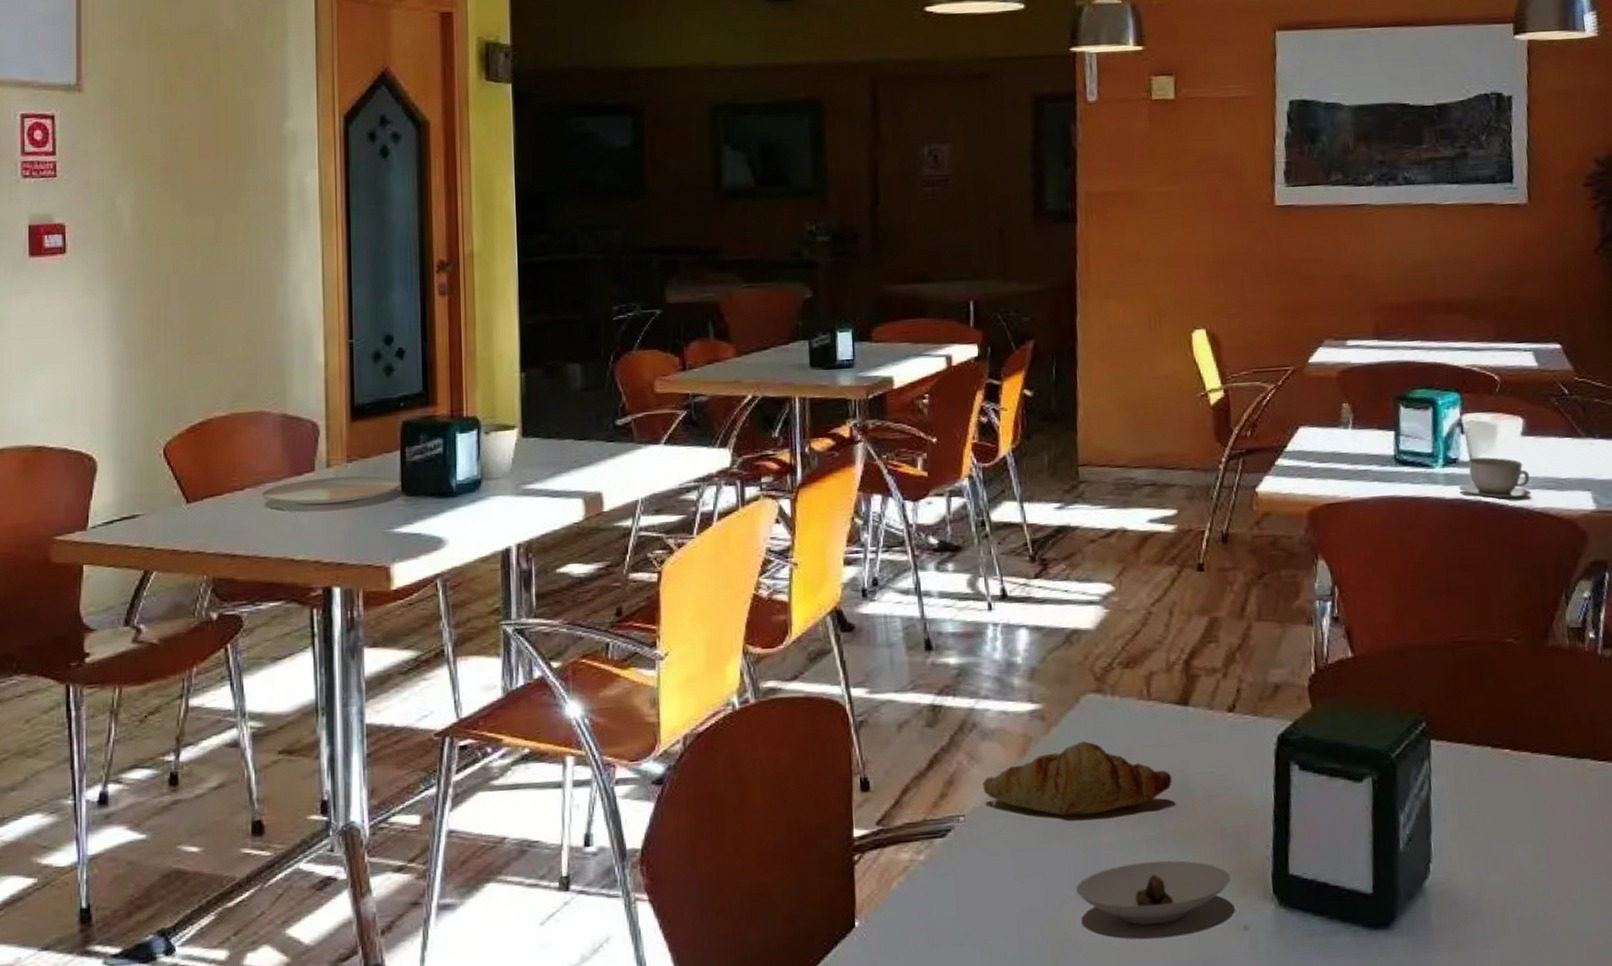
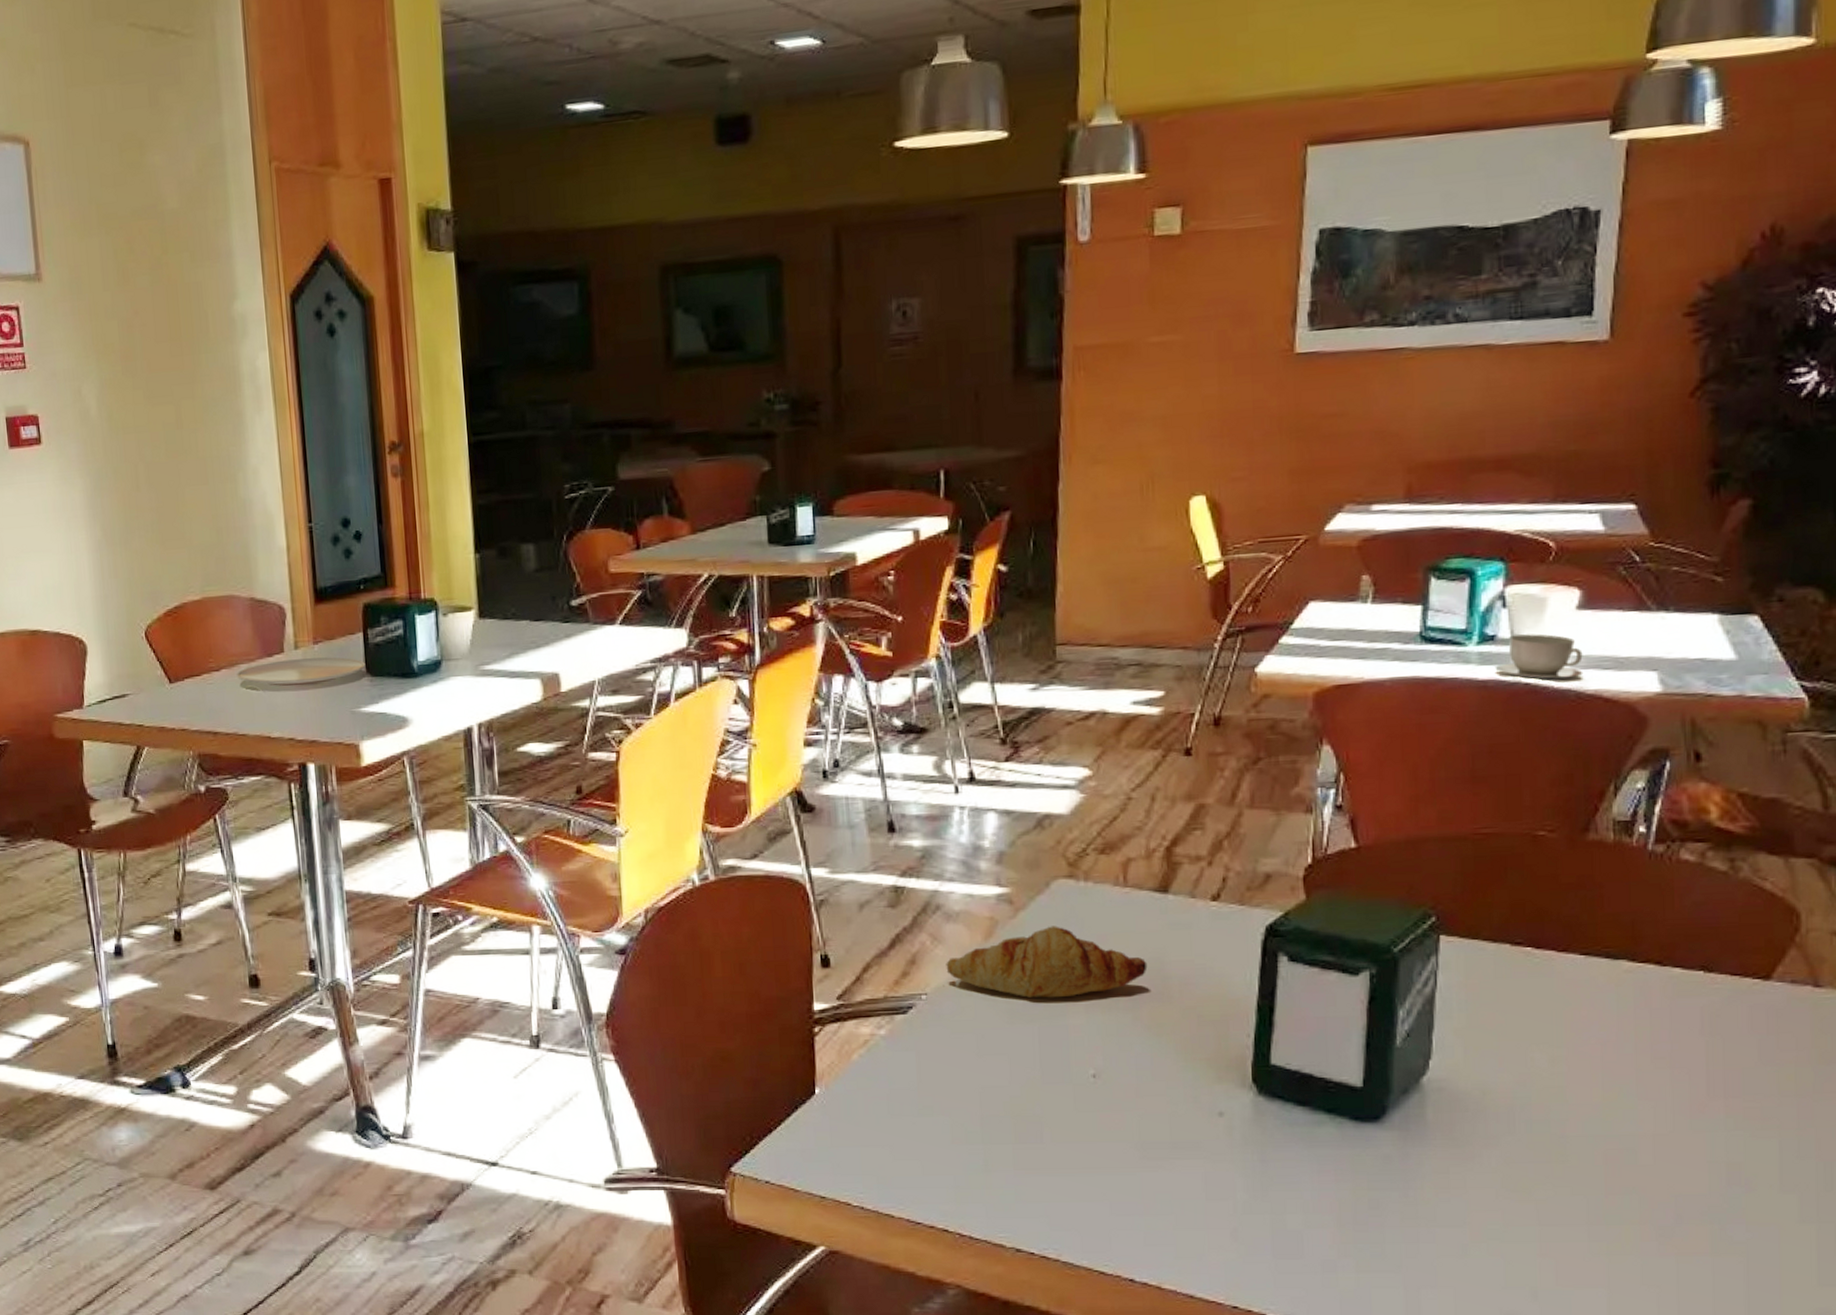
saucer: present [1076,860,1231,925] -> none [1041,1045,1207,1107]

